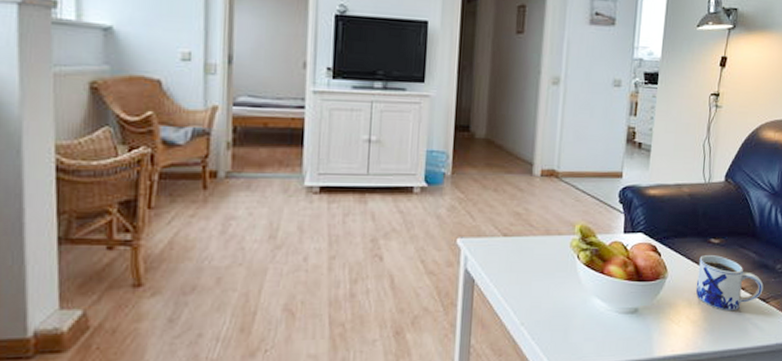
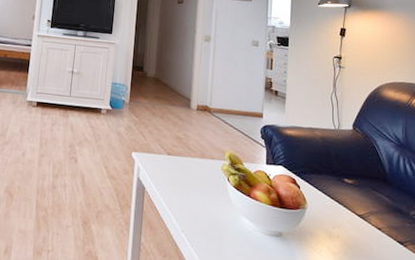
mug: present [695,255,764,312] -> none [334,193,399,250]

